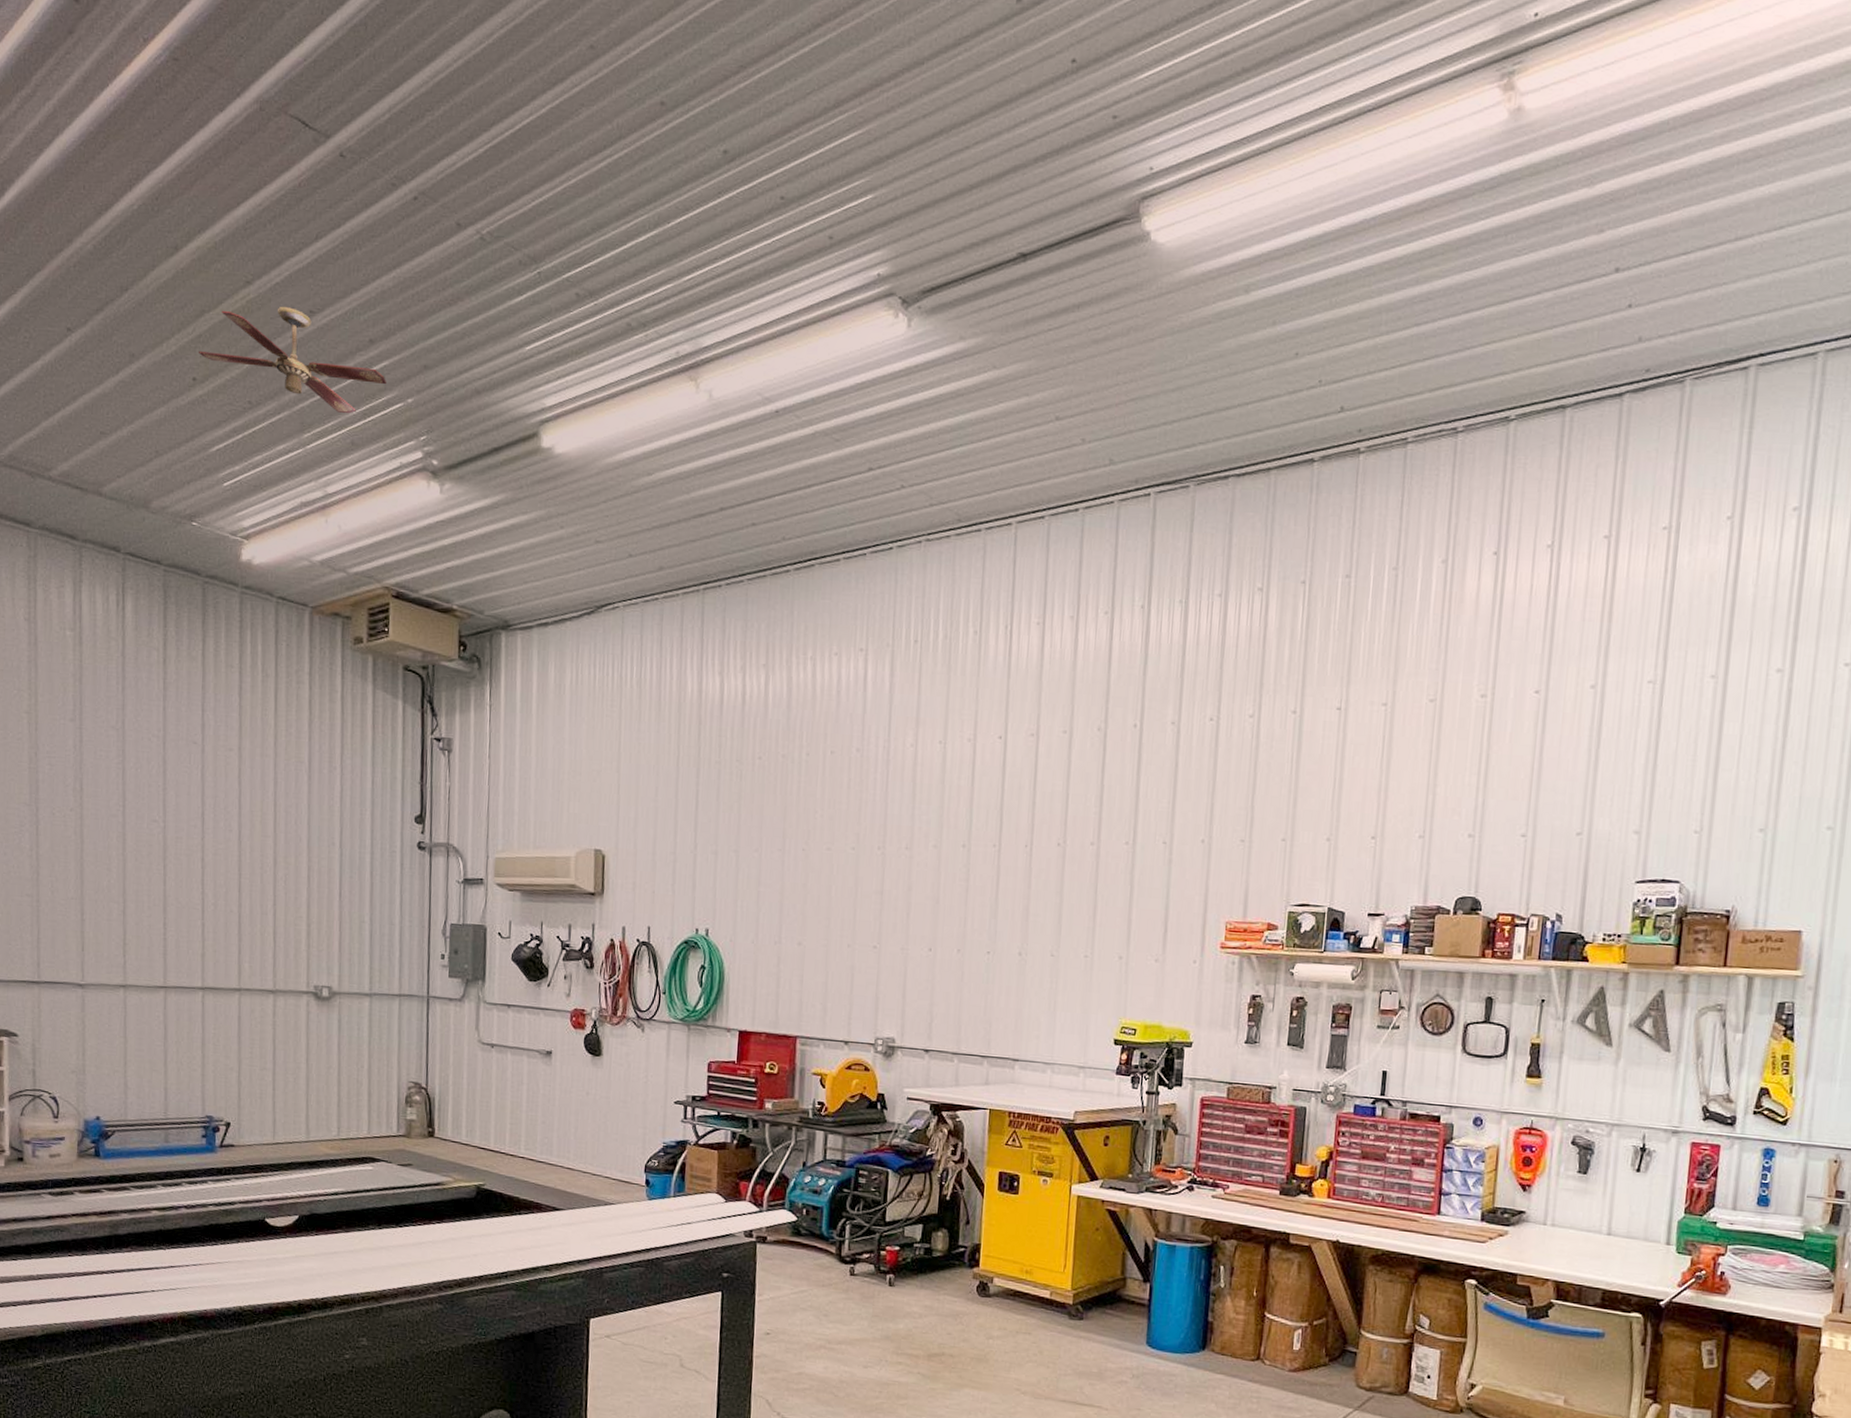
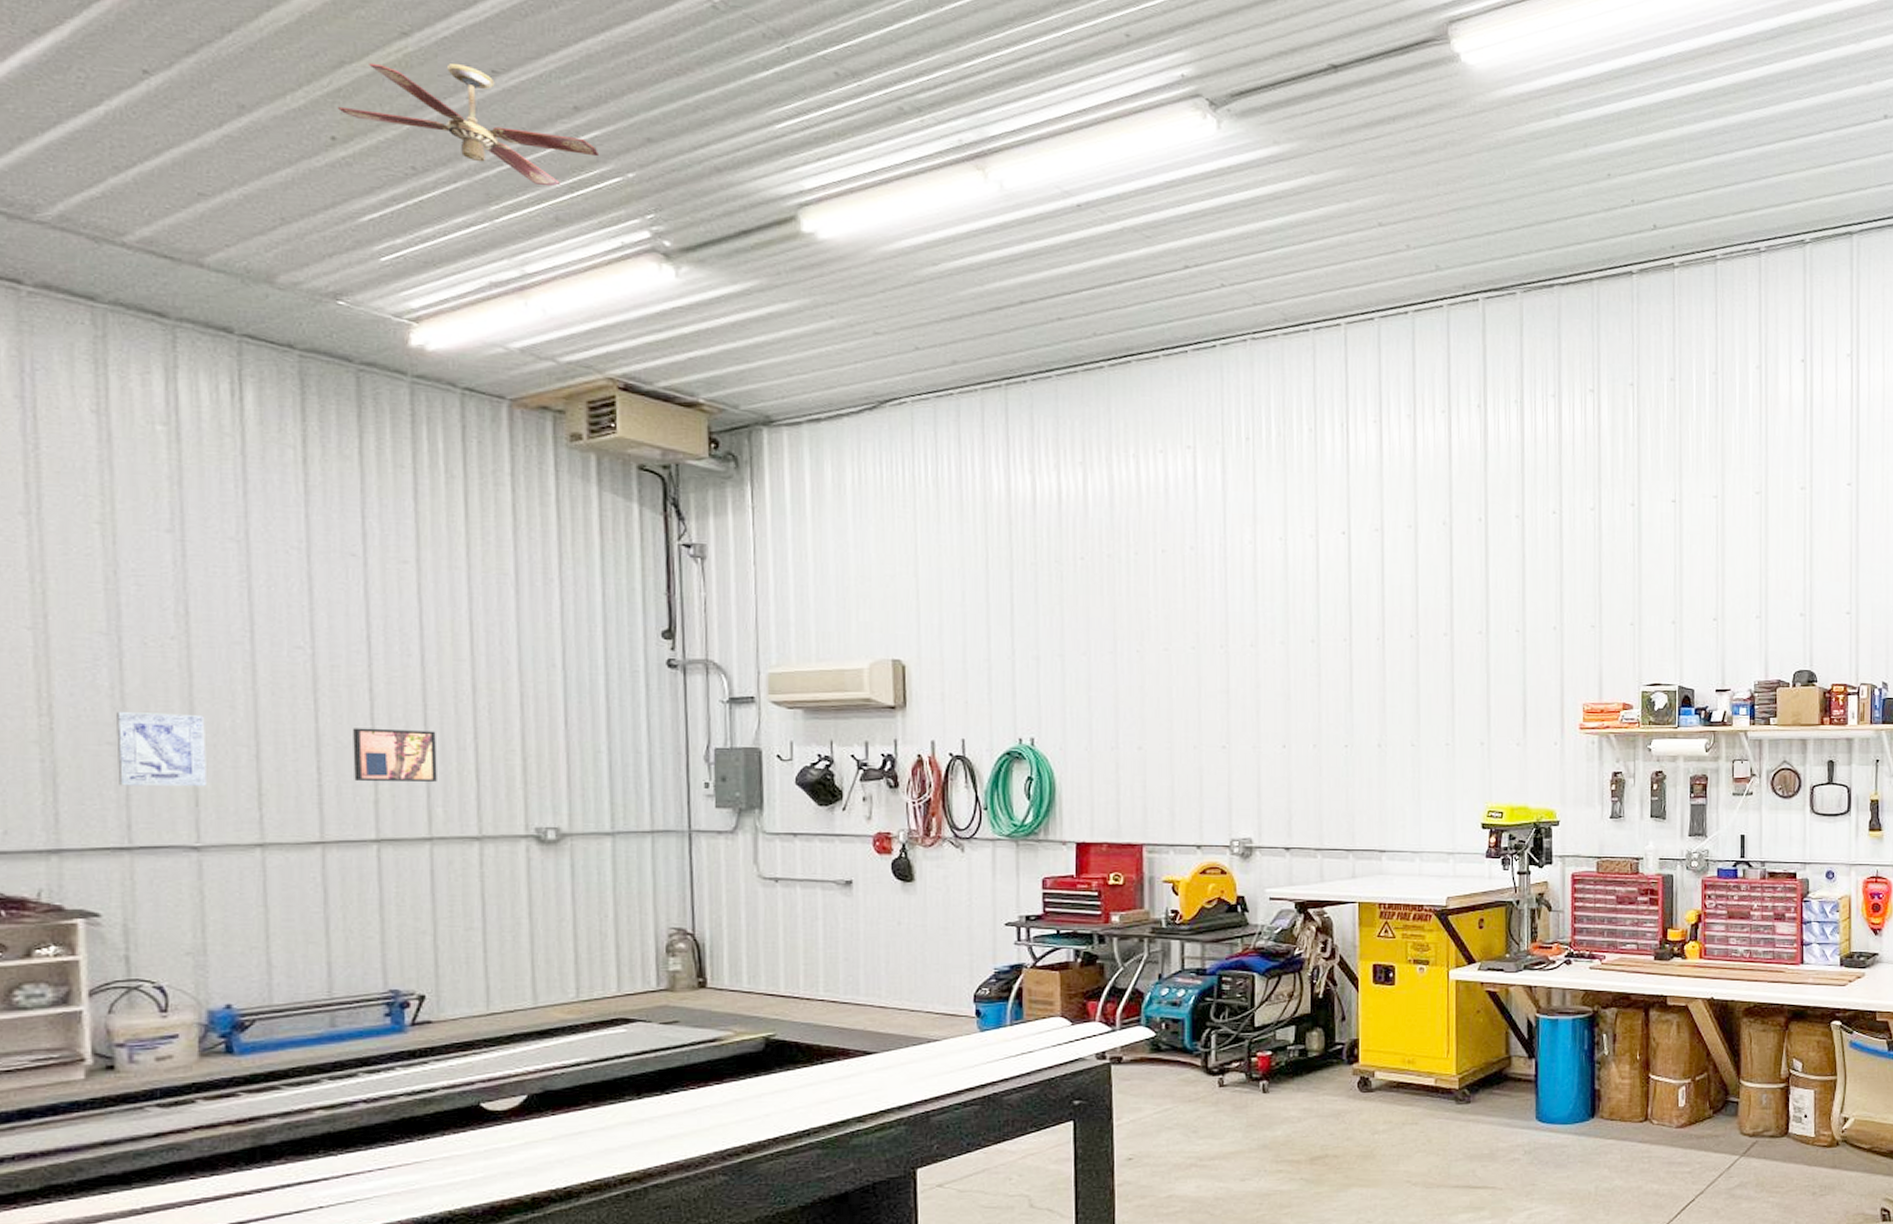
wall art: none [32,870,91,935] -> present [115,712,208,787]
wall art: none [188,891,247,941] -> present [353,728,437,782]

